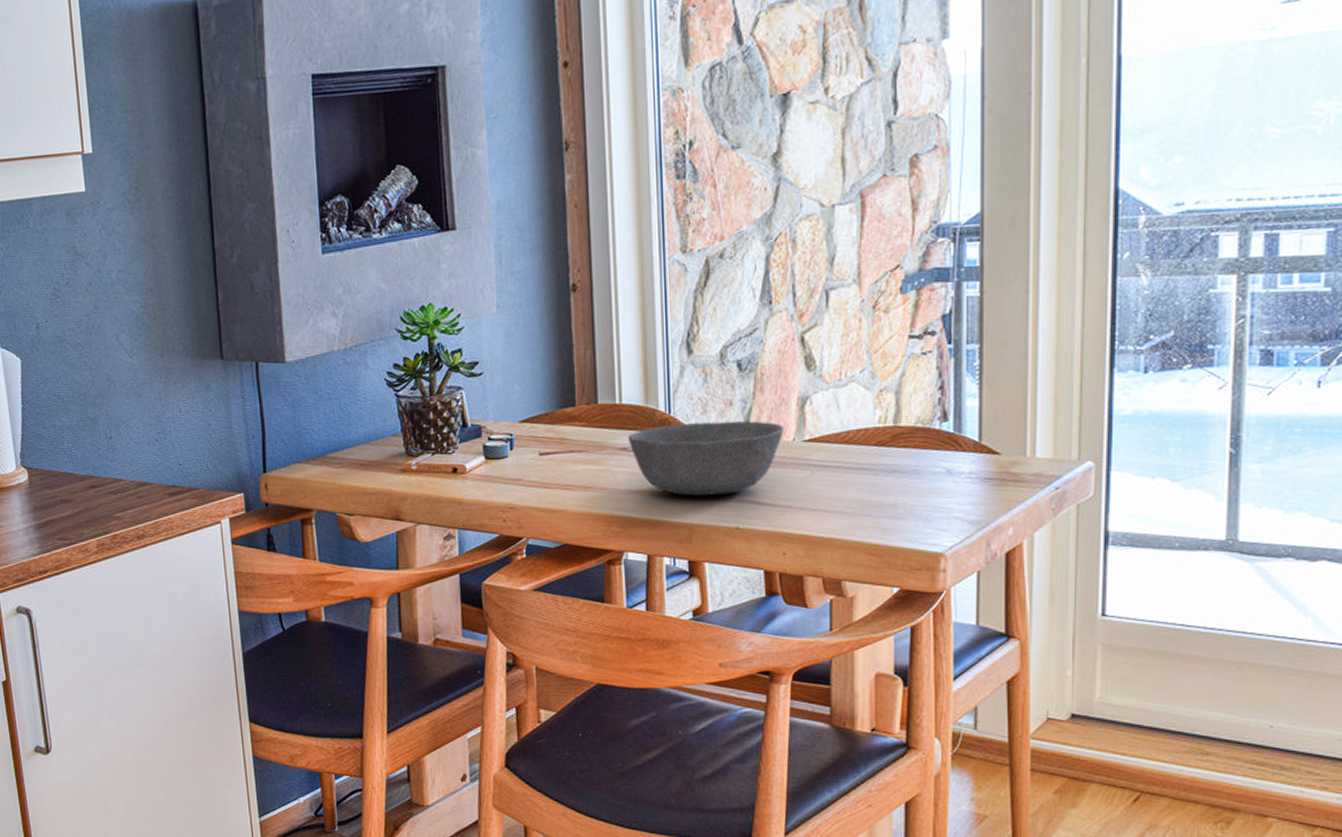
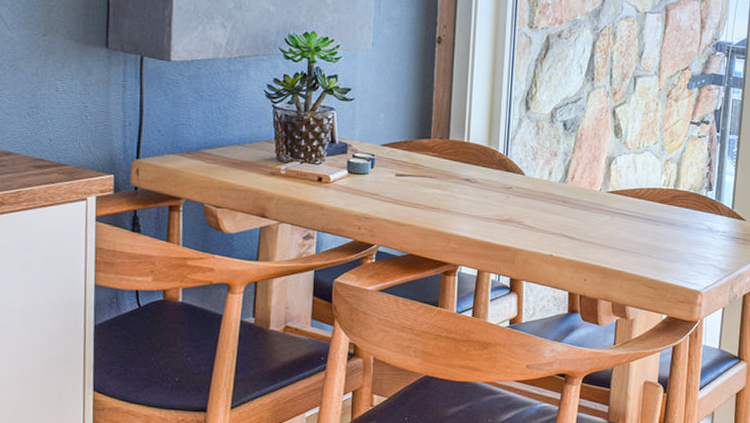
bowl: present [628,420,784,496] -> none [471,165,594,227]

